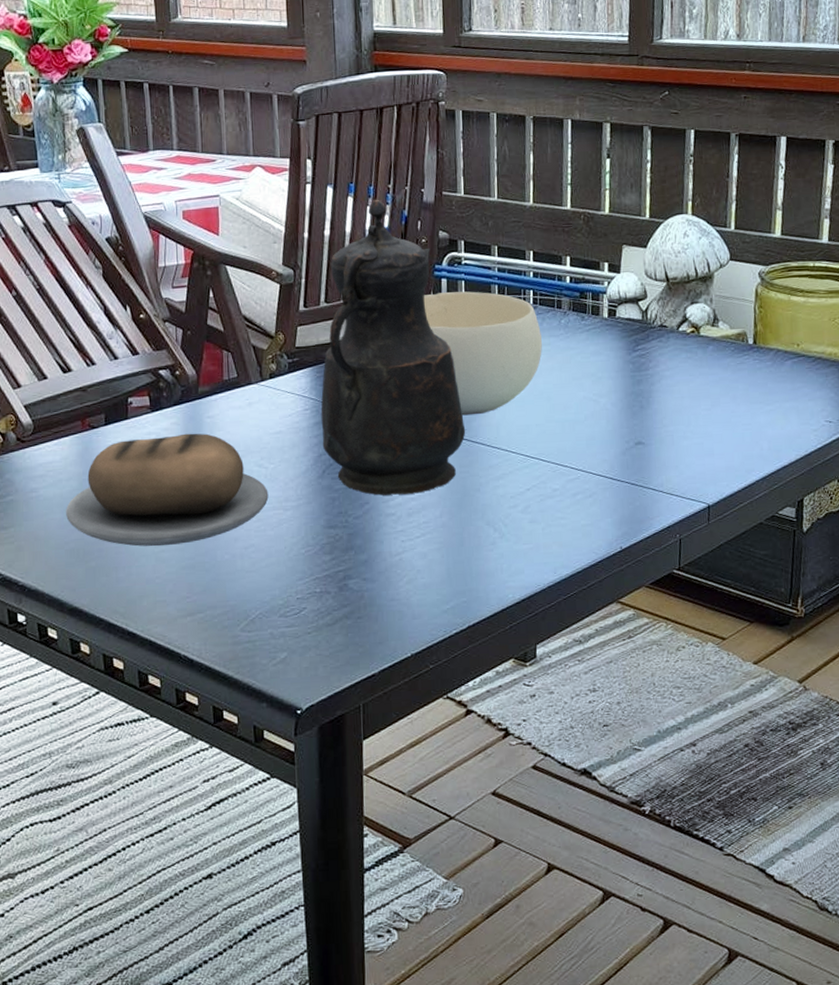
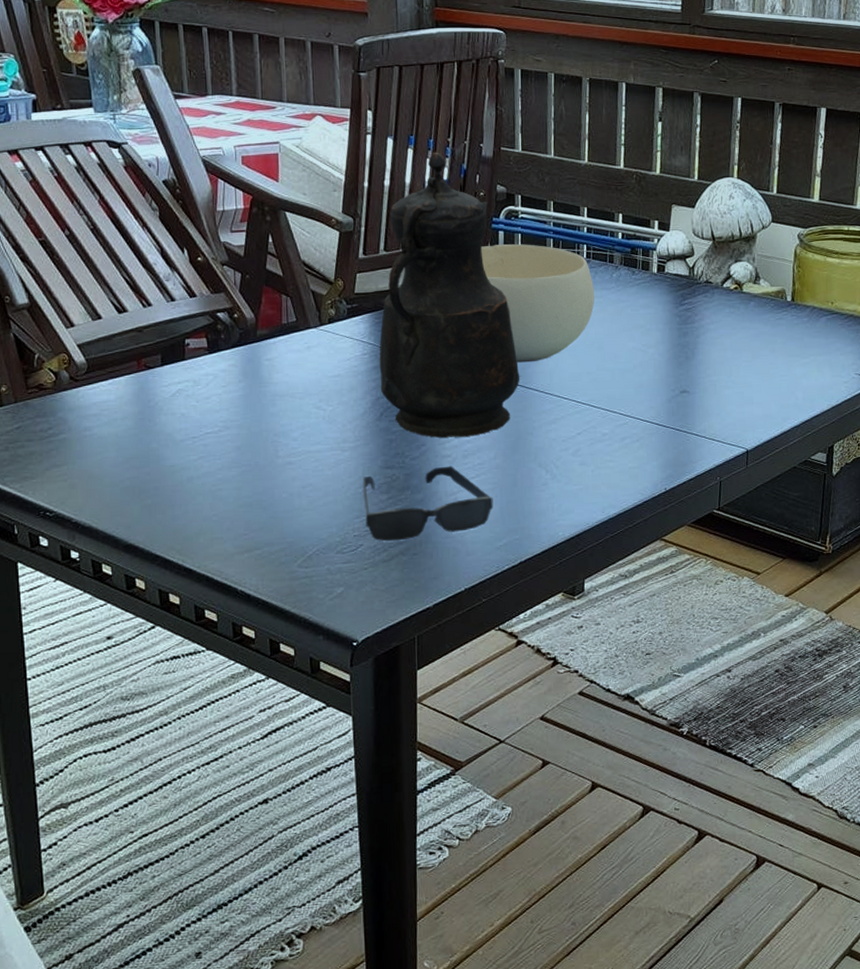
bread: present [66,433,269,547] -> none [121,375,327,485]
sunglasses: none [305,524,440,605] -> present [363,466,494,542]

